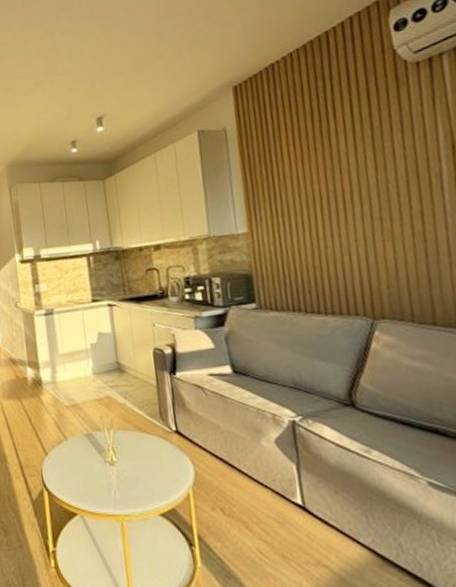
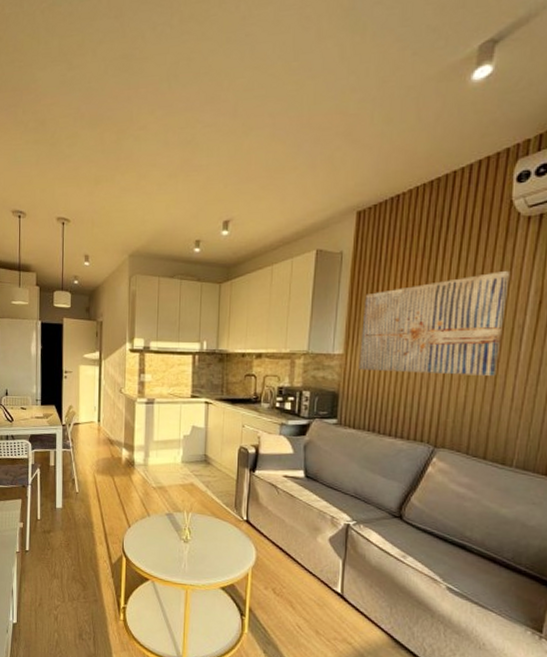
wall art: none [259,119,425,247] -> present [359,270,510,376]

